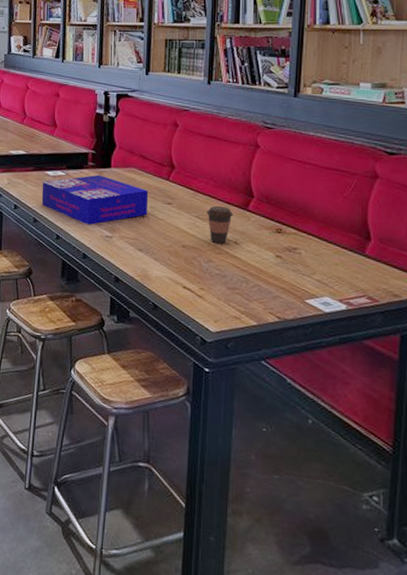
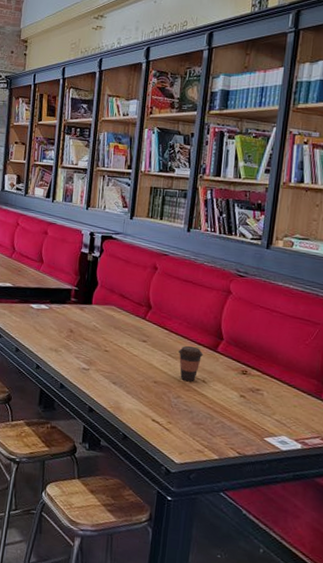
board game: present [41,174,149,226] -> none [24,310,126,358]

